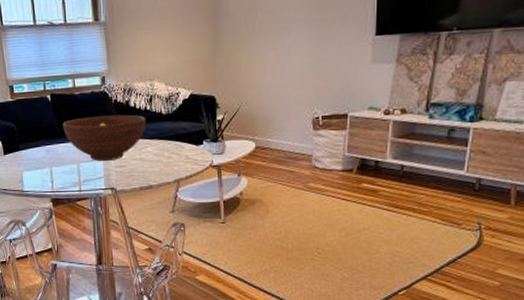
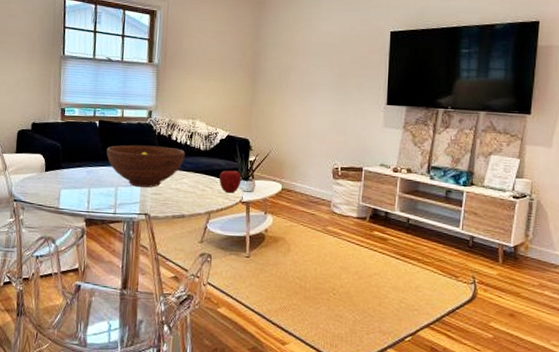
apple: none [185,133,210,158] -> present [219,170,242,194]

